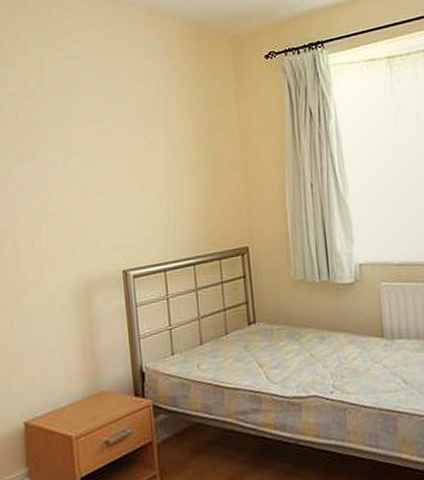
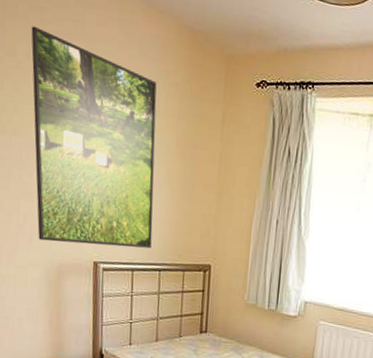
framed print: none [41,56,182,260] -> present [31,26,157,249]

